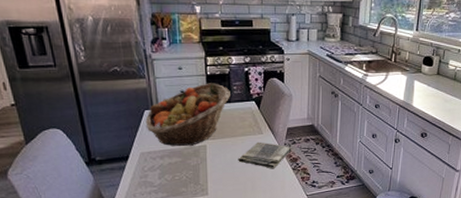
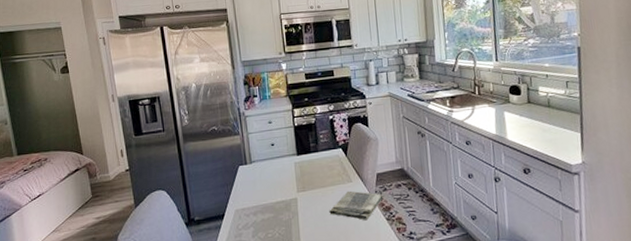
fruit basket: present [145,83,230,146] -> none [239,133,318,201]

